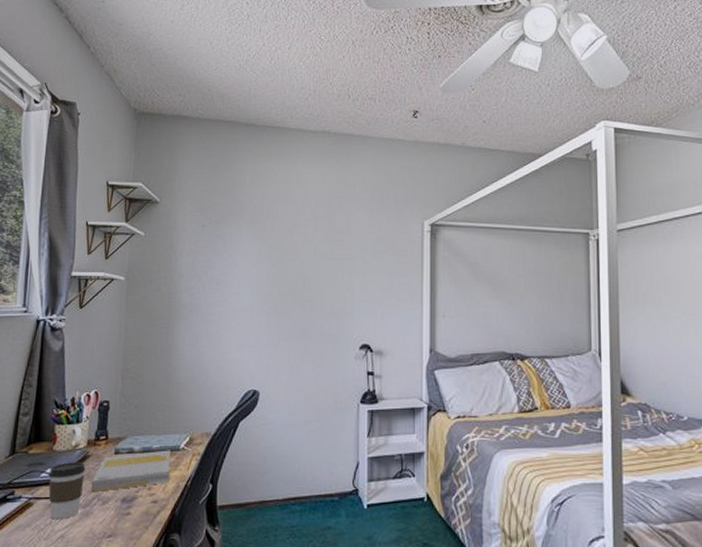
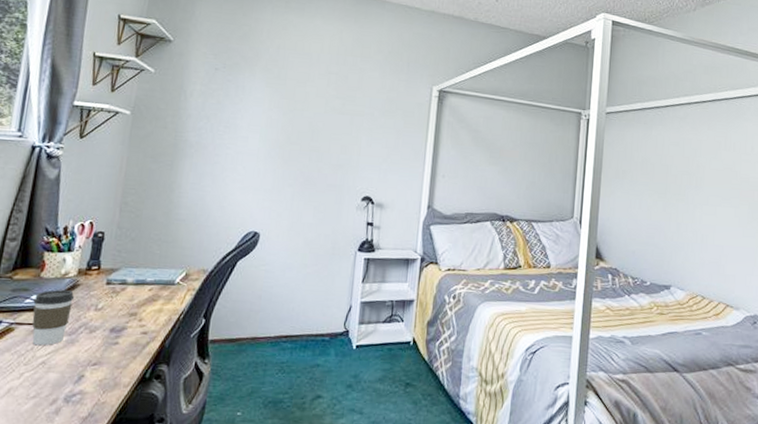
book: present [91,450,171,493] -> none [78,283,165,321]

